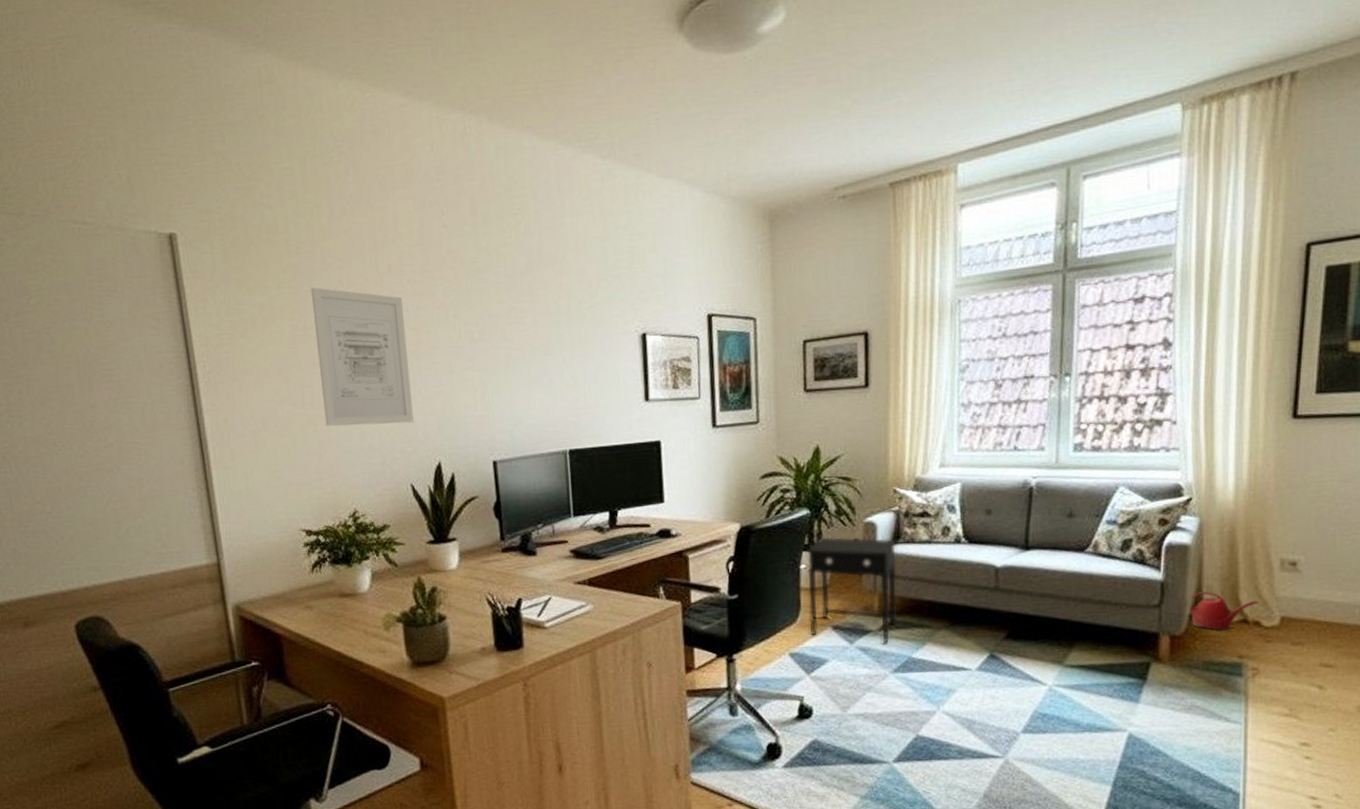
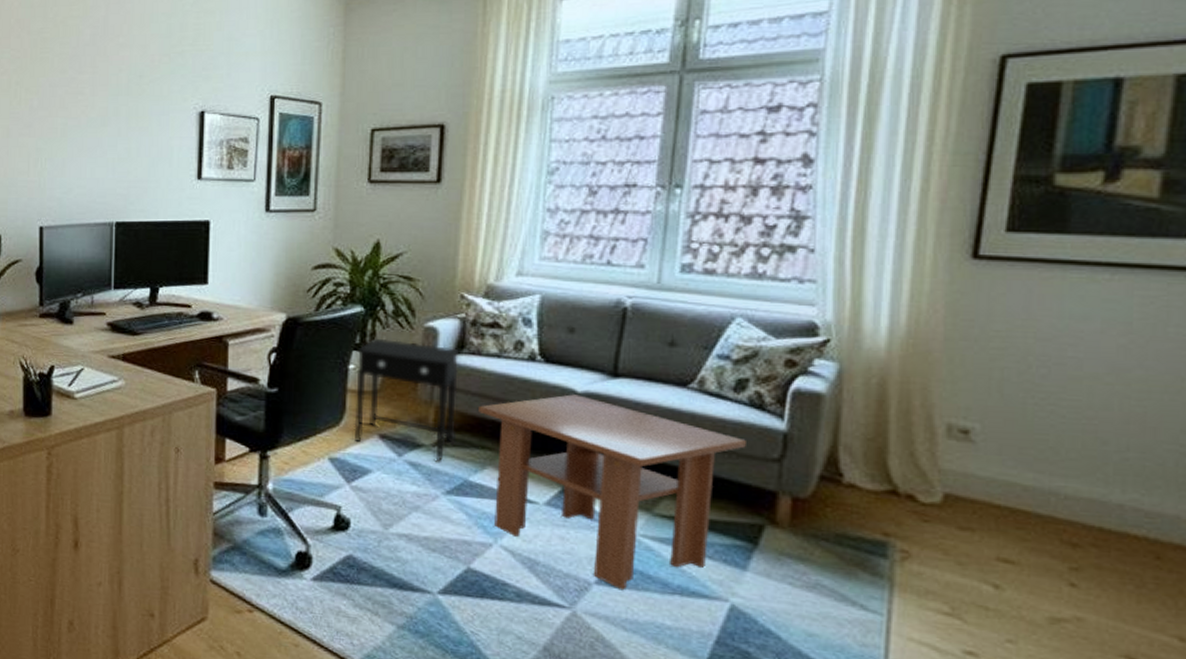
coffee table: none [916,569,1133,734] -> present [478,394,746,589]
watering can: present [1189,591,1259,631] -> none [819,450,914,500]

